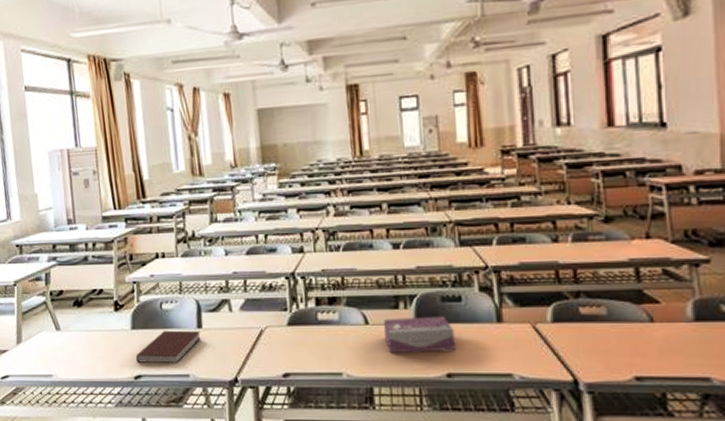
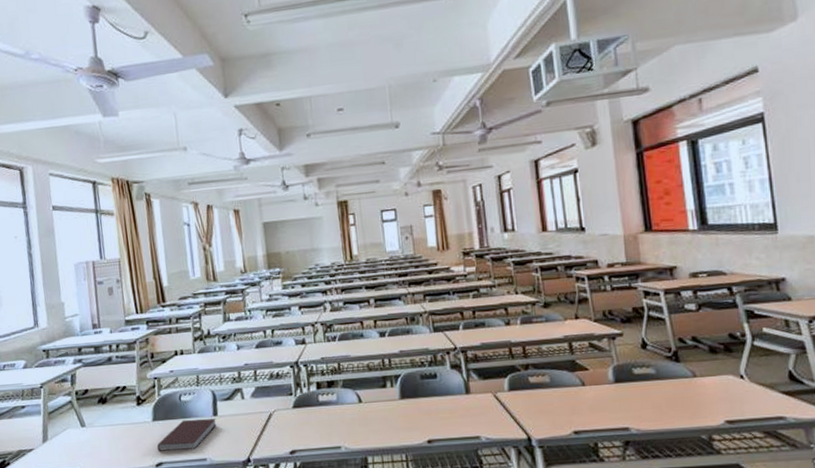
tissue box: present [384,316,456,354] -> none [374,391,434,427]

